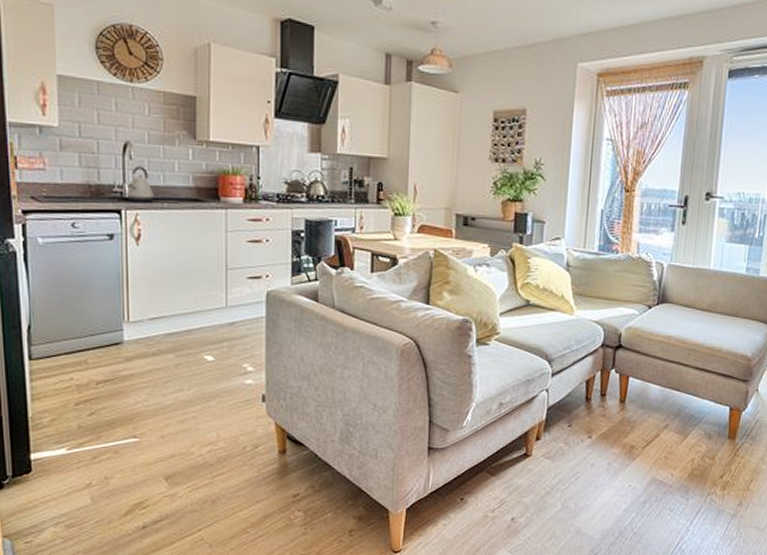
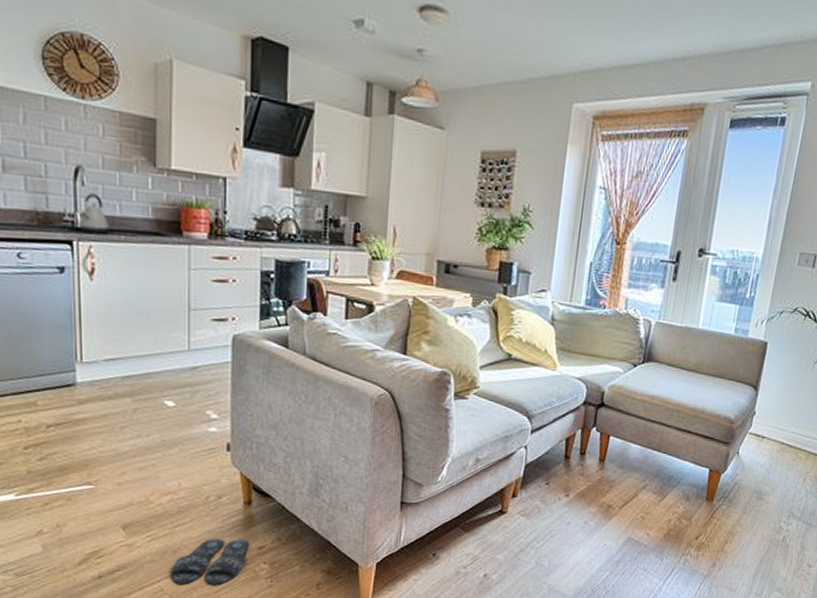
slippers: none [210,487,285,534] -> present [170,538,250,586]

